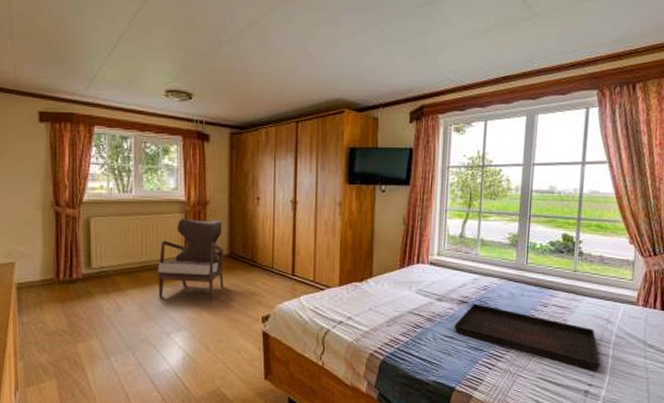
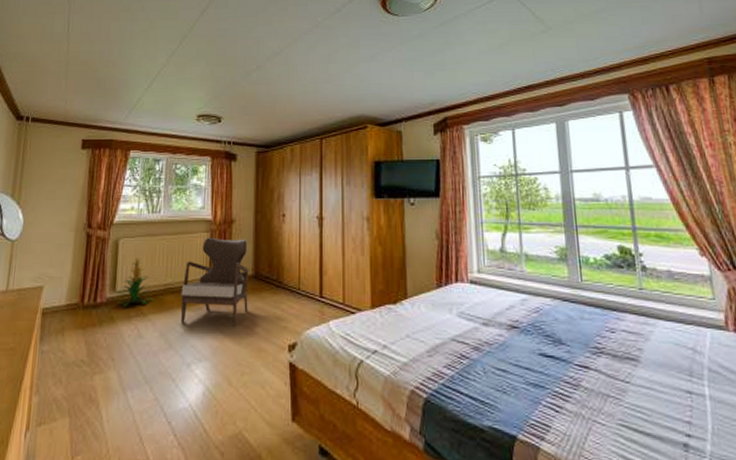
indoor plant: none [94,235,129,283] -> present [117,256,152,307]
serving tray: present [454,303,601,371] -> none [506,329,697,417]

